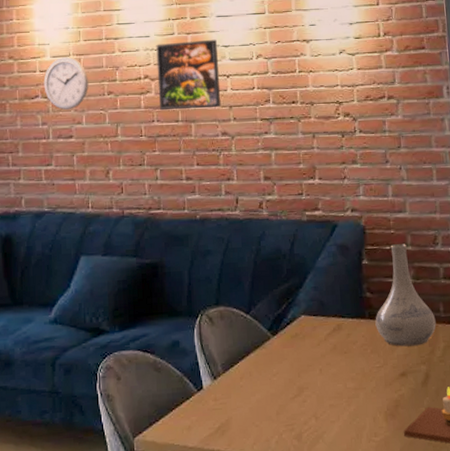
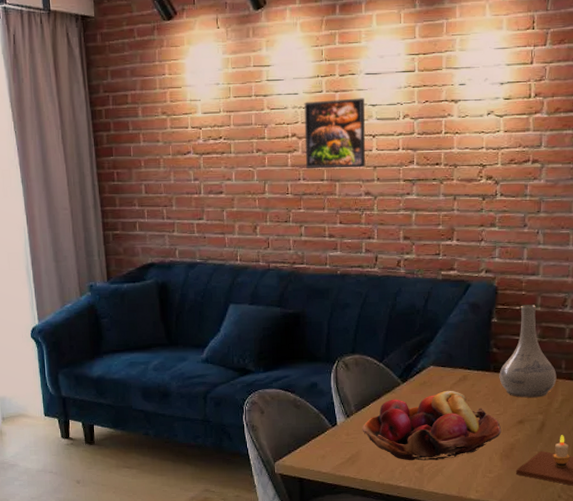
wall clock: present [43,57,89,111] -> none [195,113,238,167]
fruit basket: none [231,342,384,427] -> present [362,390,502,461]

